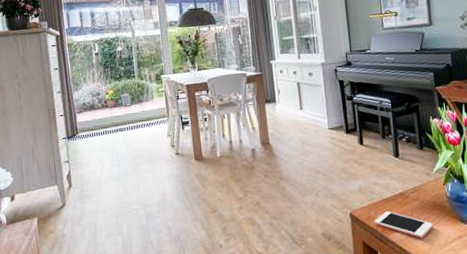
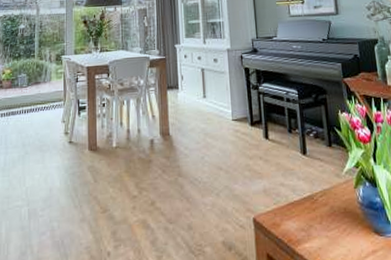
cell phone: present [374,211,434,239] -> none [279,217,345,253]

